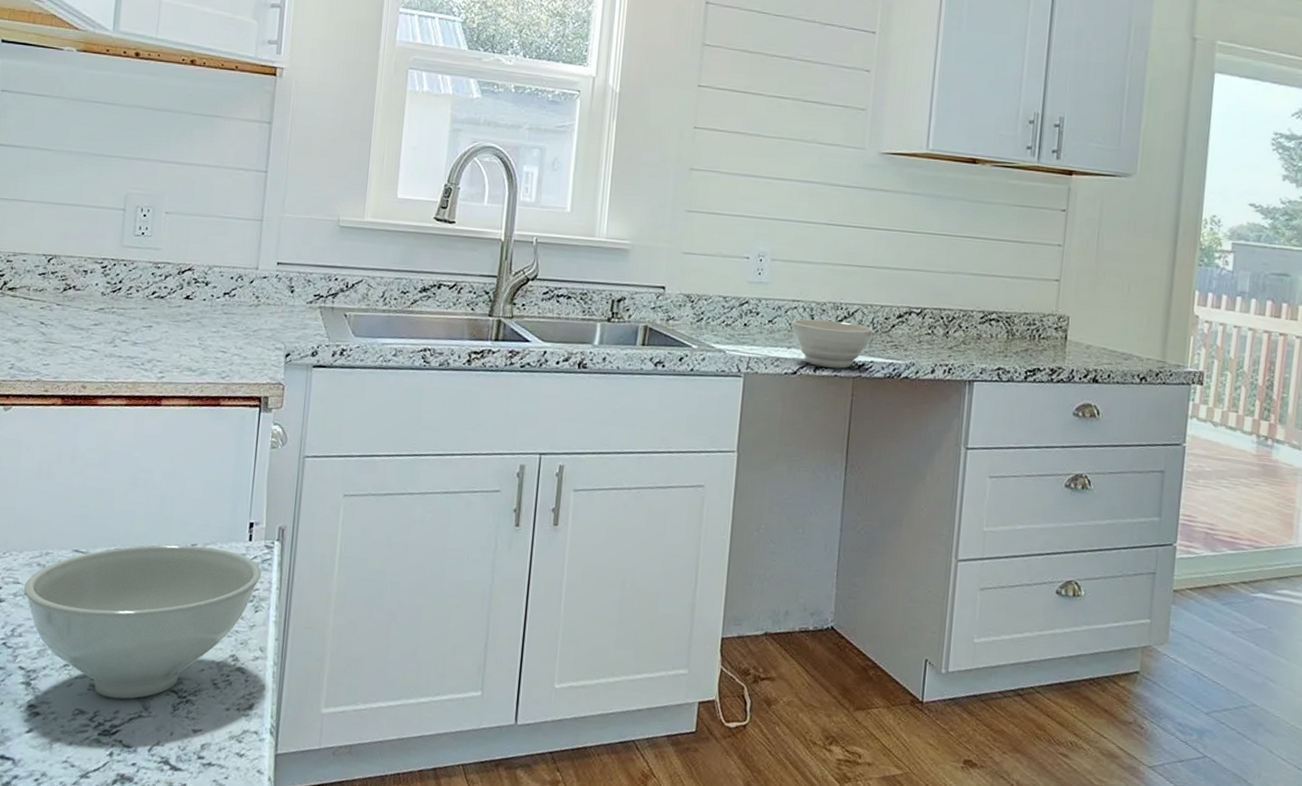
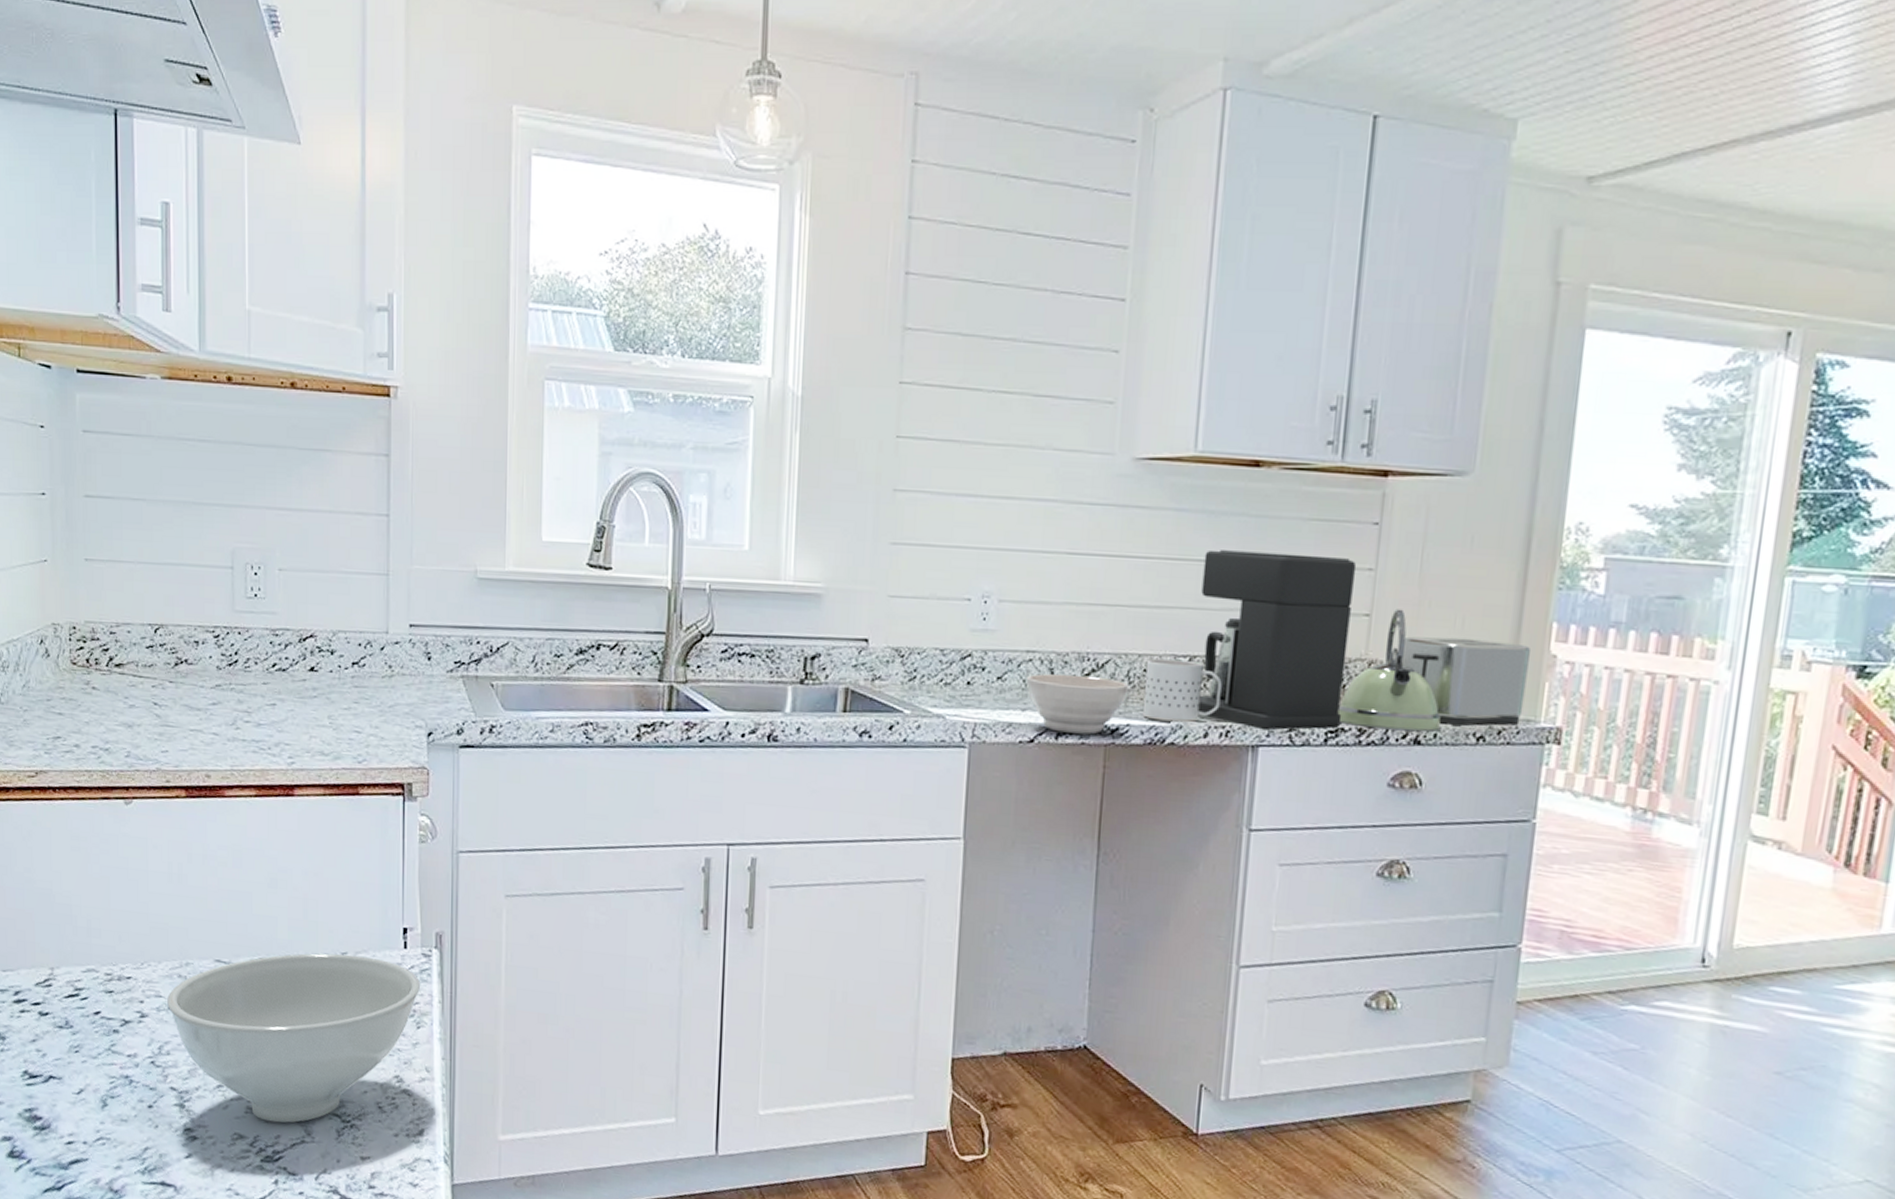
mug: none [883,309,946,362] -> present [1142,658,1222,723]
coffee maker: none [927,226,1049,369] -> present [1198,550,1357,731]
kettle: none [1034,276,1114,374] -> present [1337,609,1442,733]
toaster: none [1083,298,1180,370] -> present [1401,636,1532,728]

